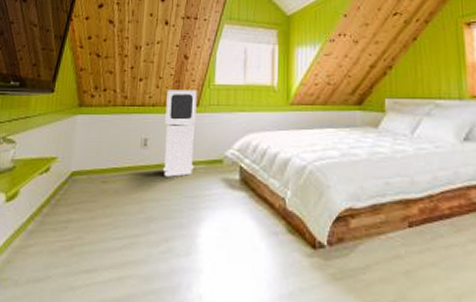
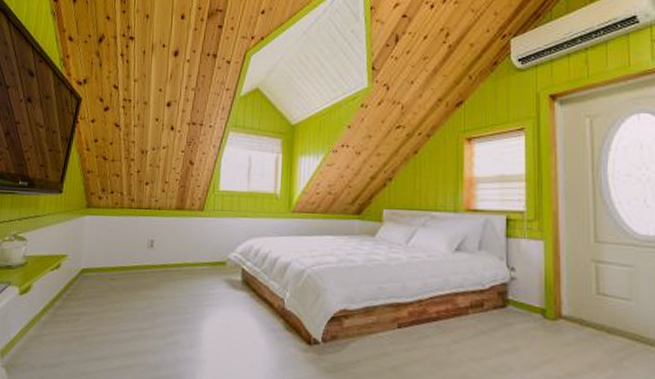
air purifier: present [162,90,197,177] -> none [168,194,202,277]

